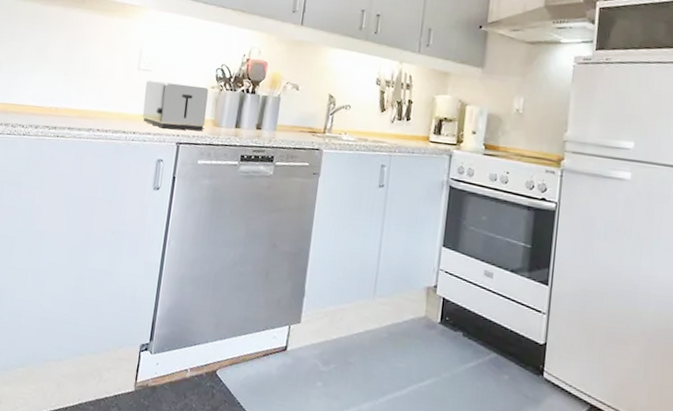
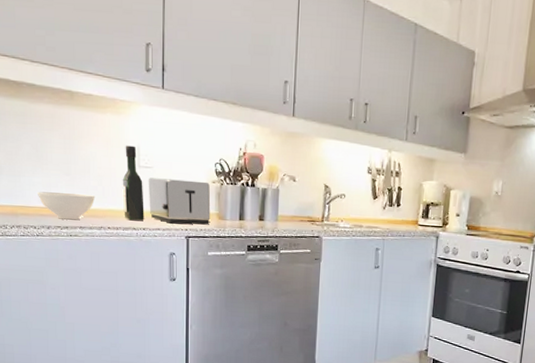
bowl: none [31,90,90,121] -> present [36,191,96,220]
bottle: none [116,48,140,125] -> present [122,145,144,221]

